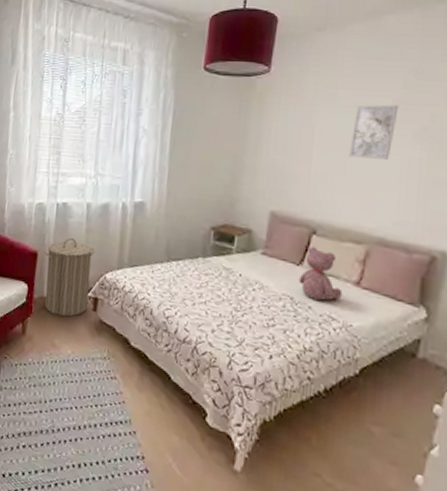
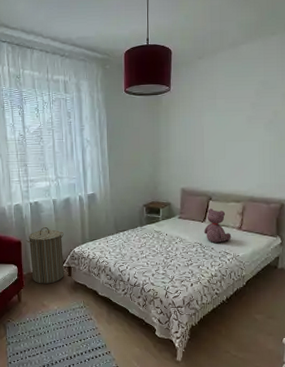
wall art: present [349,104,399,160] -> none [227,107,254,145]

